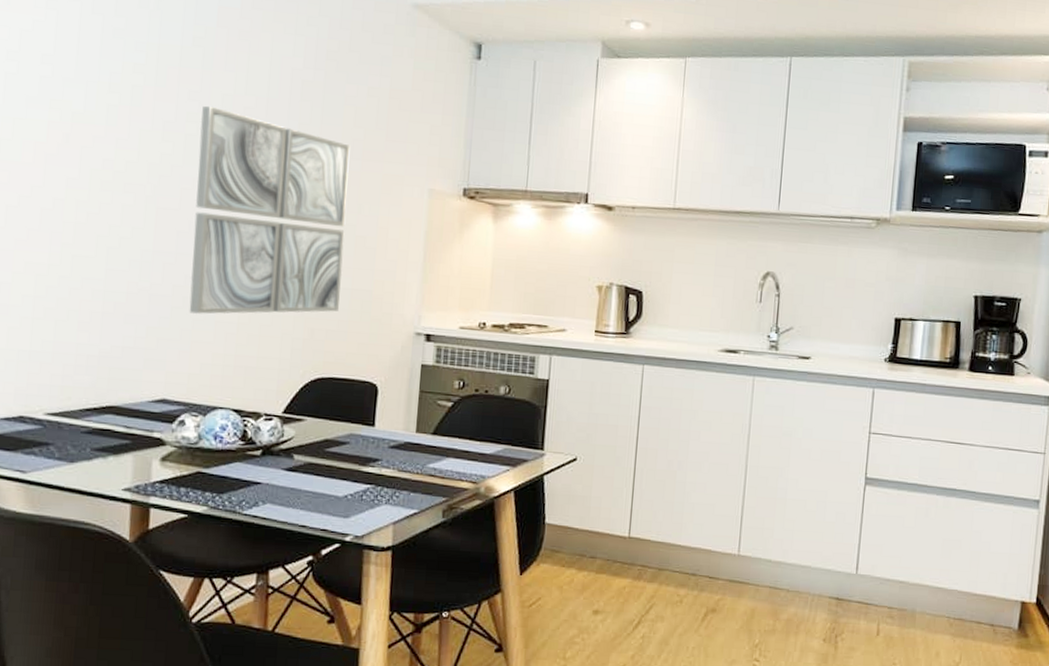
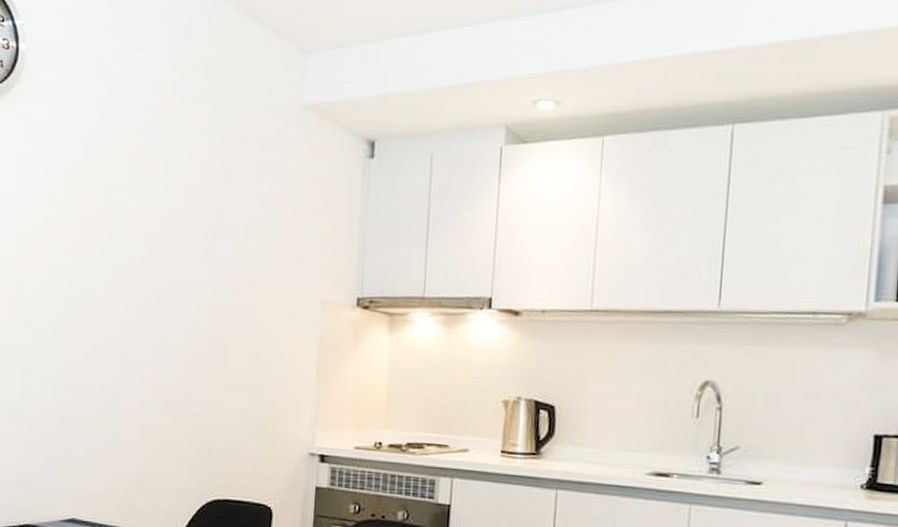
wall art: present [189,105,350,314] -> none [95,226,243,435]

